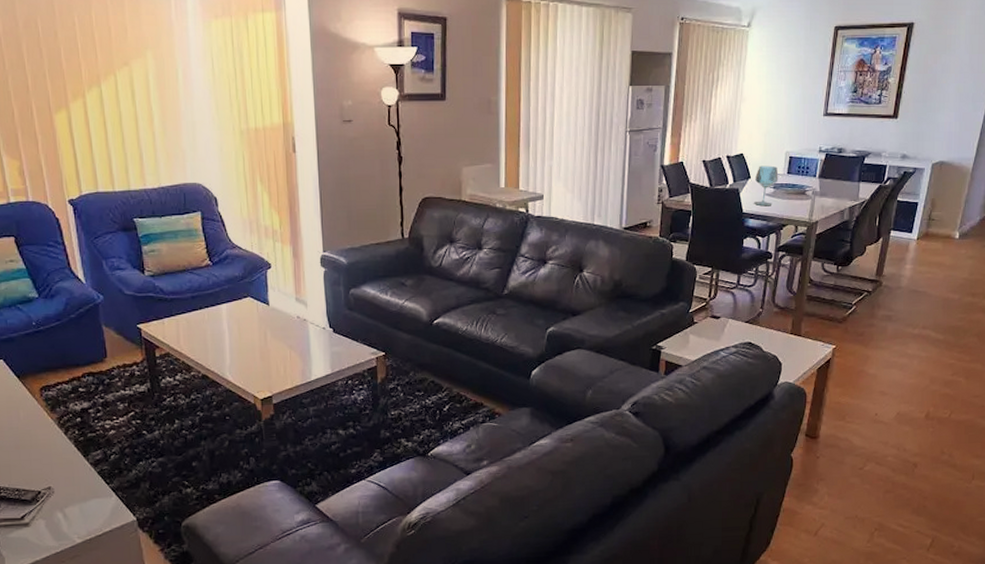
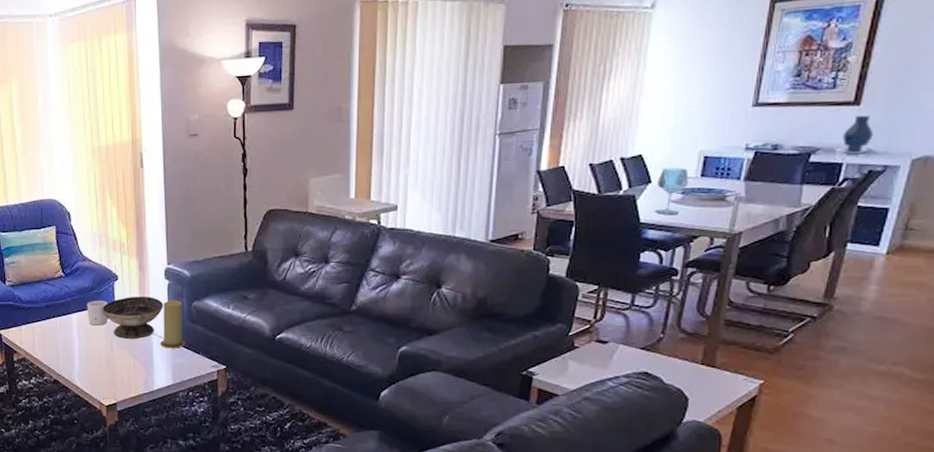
mug: none [237,290,262,316] -> present [86,301,109,326]
decorative bowl: none [254,285,320,329] -> present [102,297,163,339]
candle: none [317,288,344,337] -> present [160,300,186,348]
vase: none [886,127,907,160] -> present [842,116,874,156]

